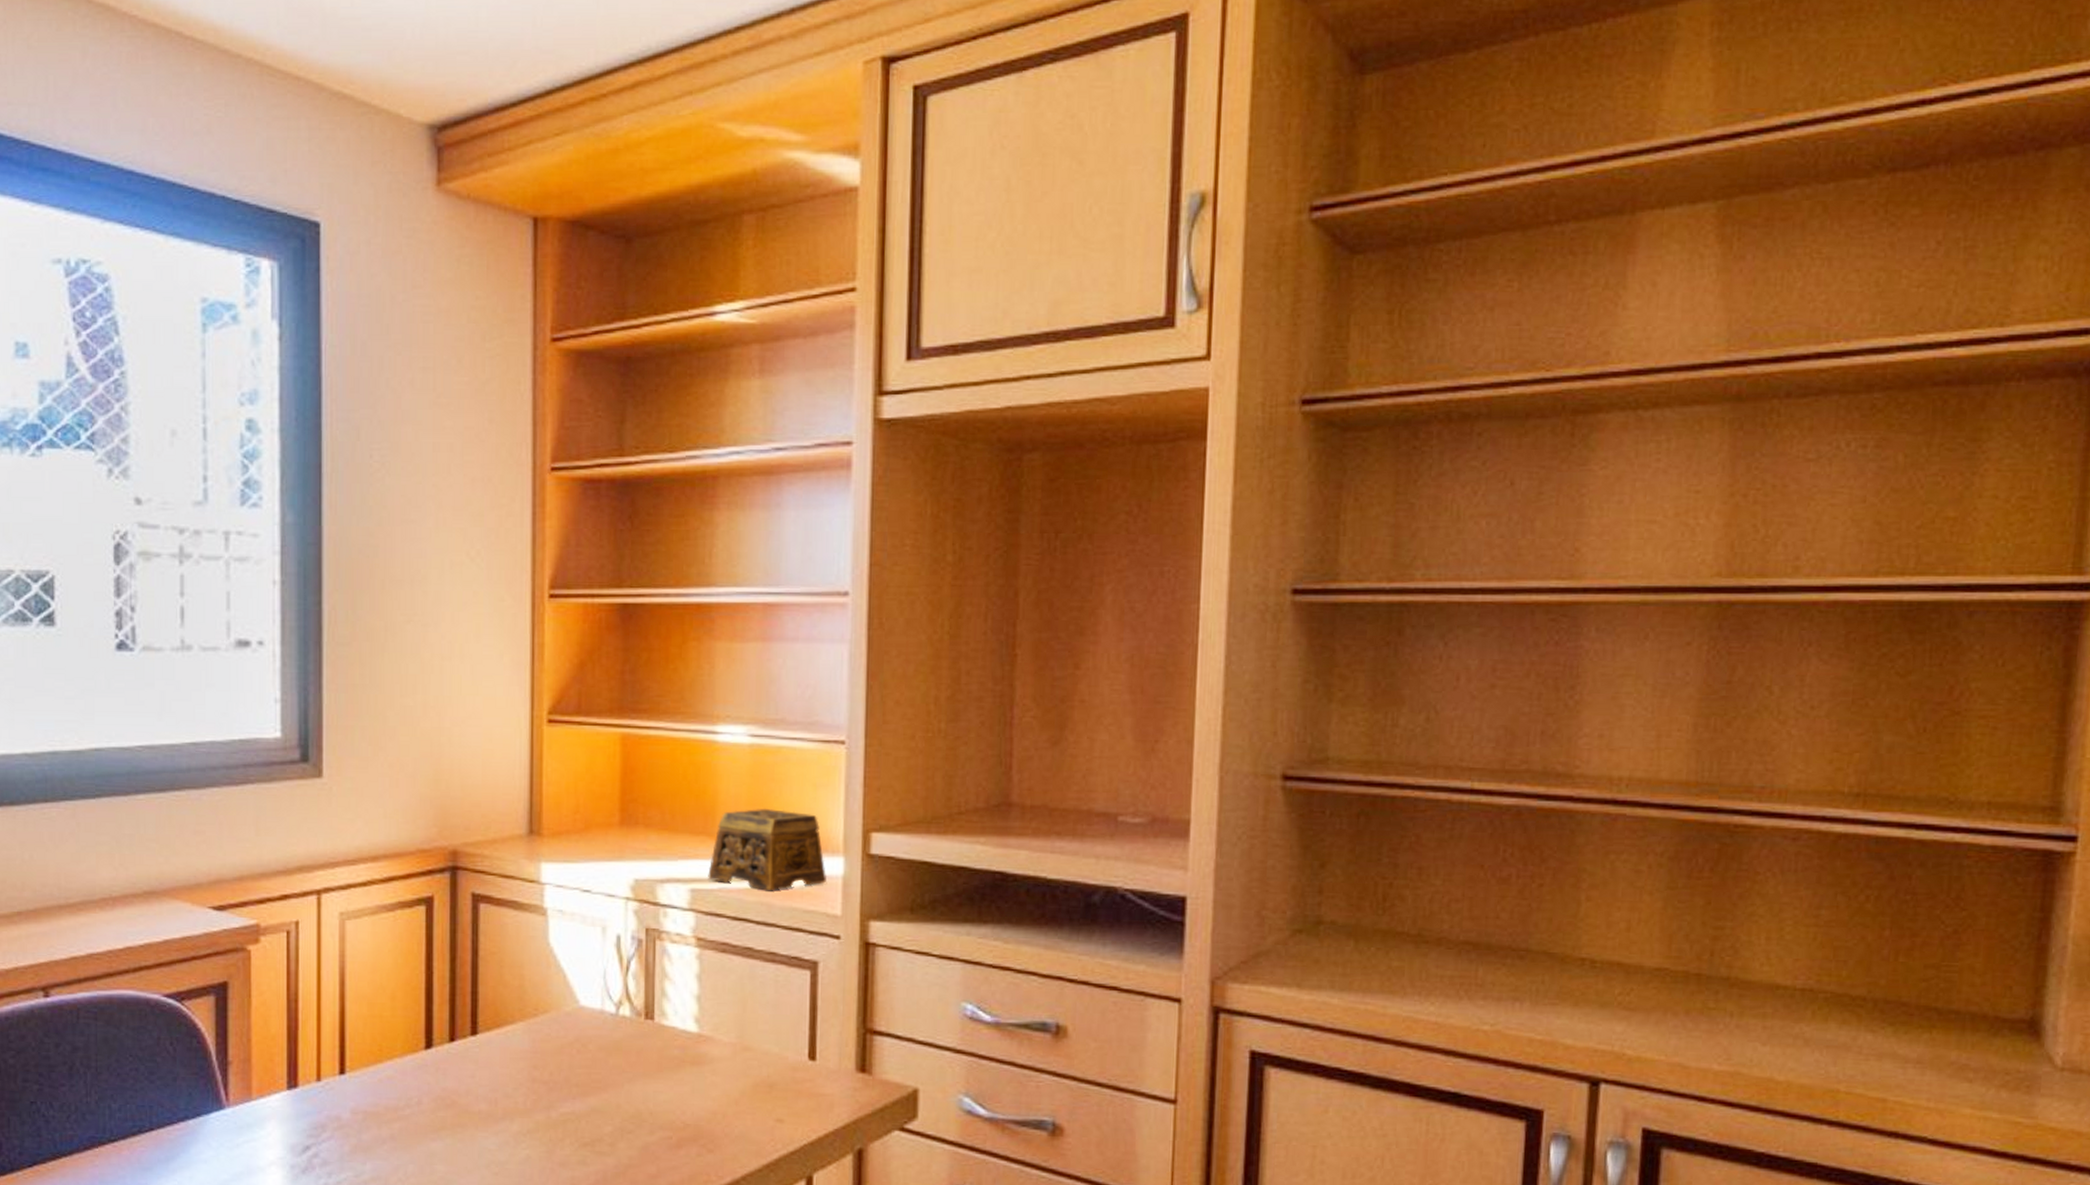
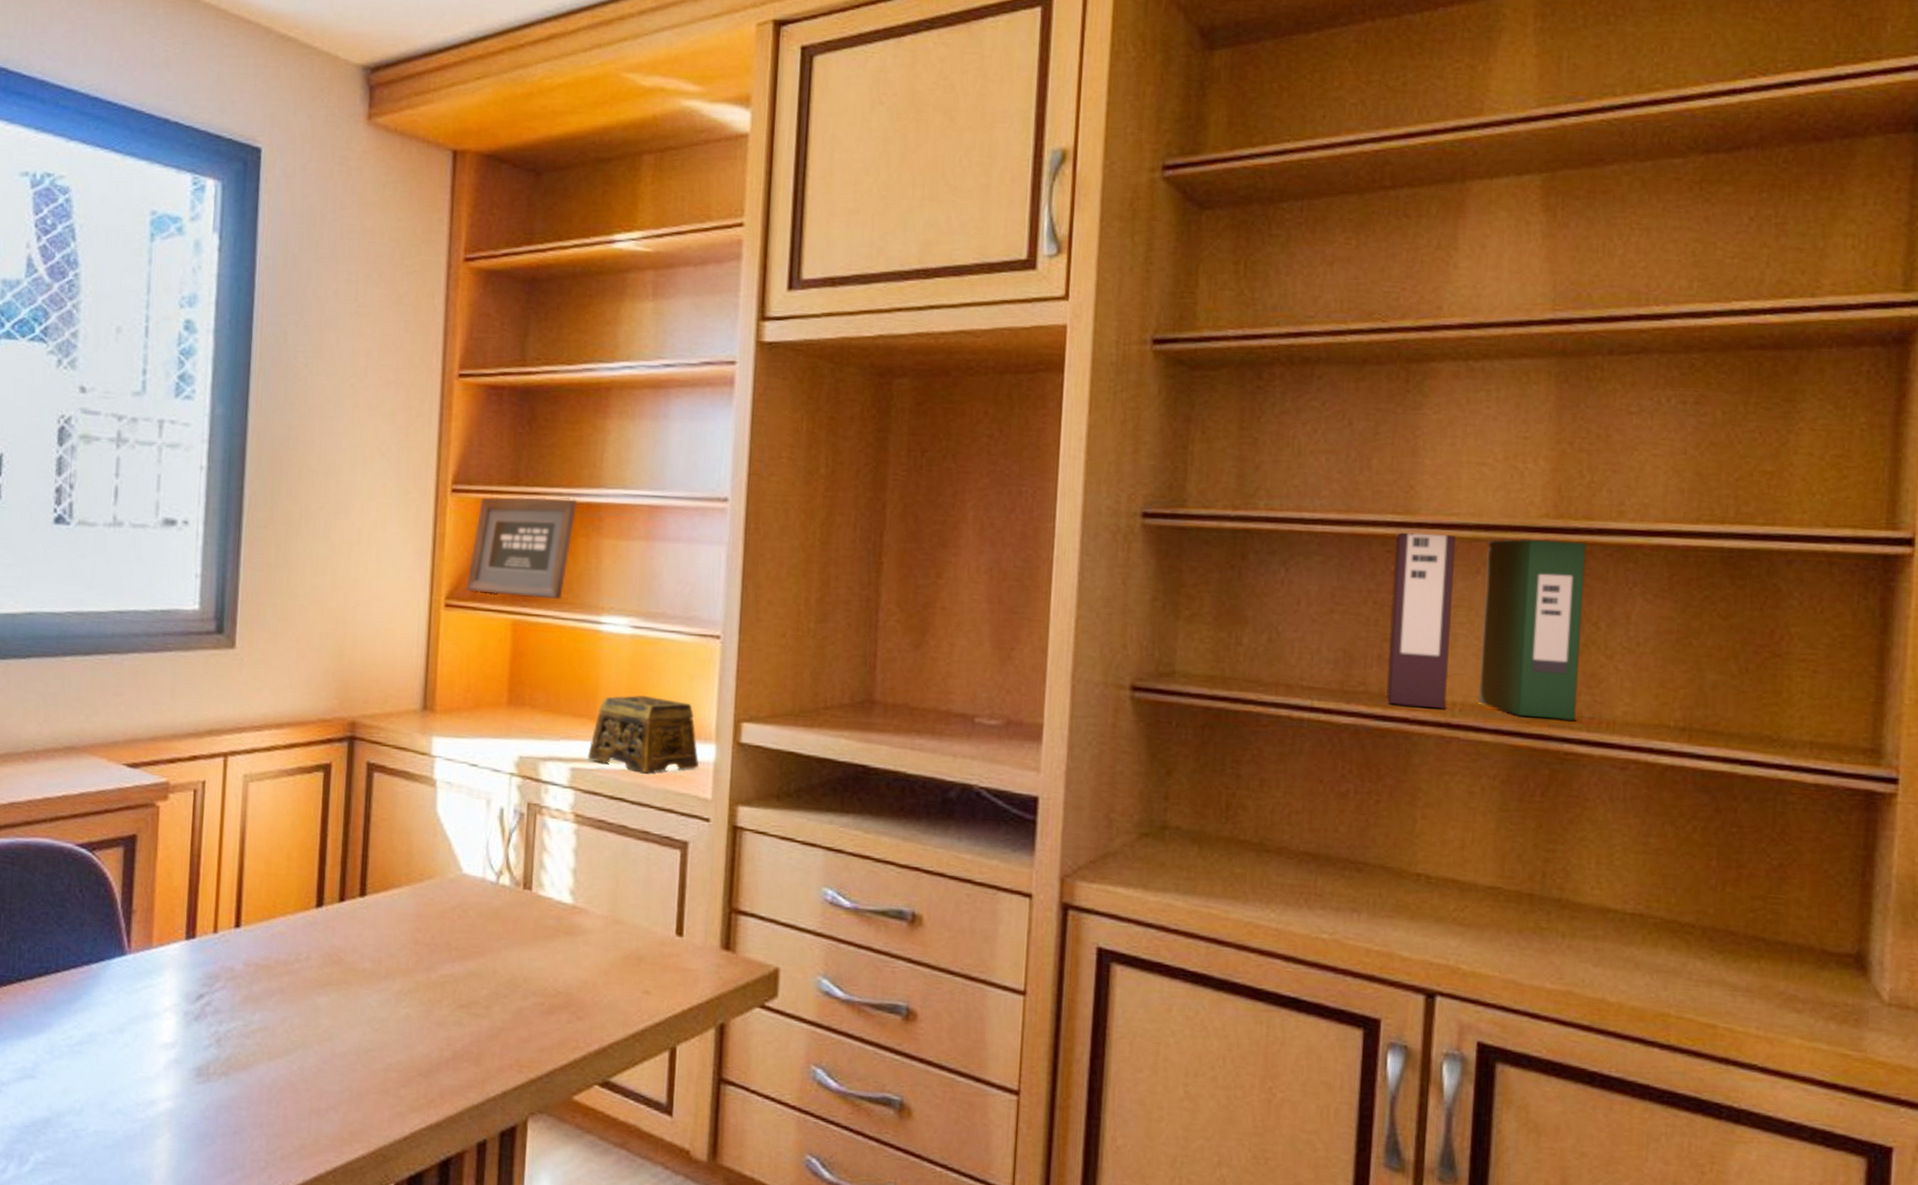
picture frame: none [569,599,686,710] -> present [466,497,577,600]
binder: none [1550,598,1623,785] -> present [1386,532,1456,709]
binder: none [1645,599,1761,792] -> present [1478,538,1587,721]

